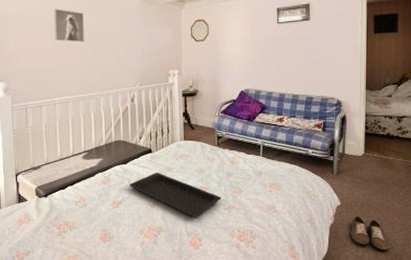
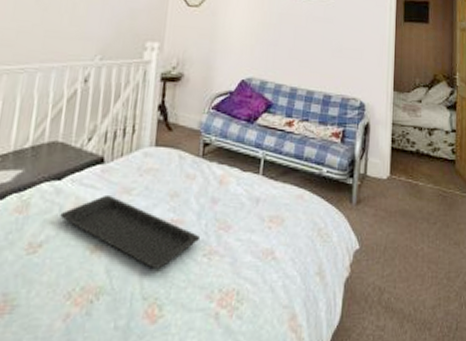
shoe: present [350,216,390,250] -> none [370,266,418,317]

